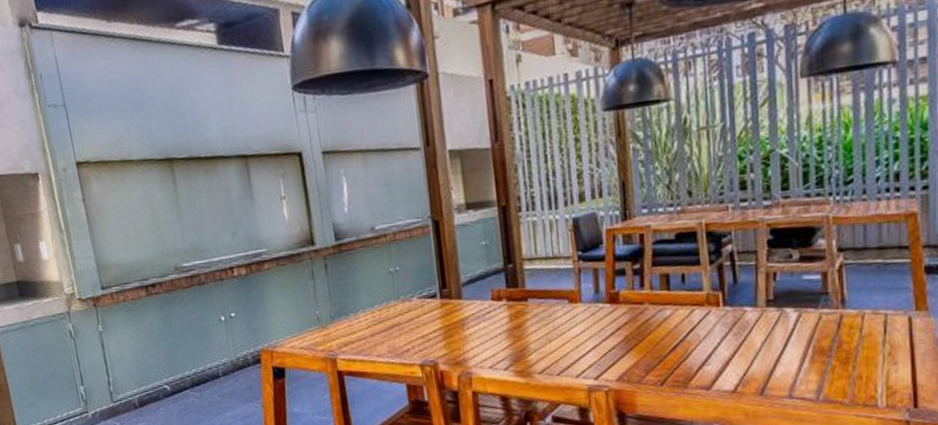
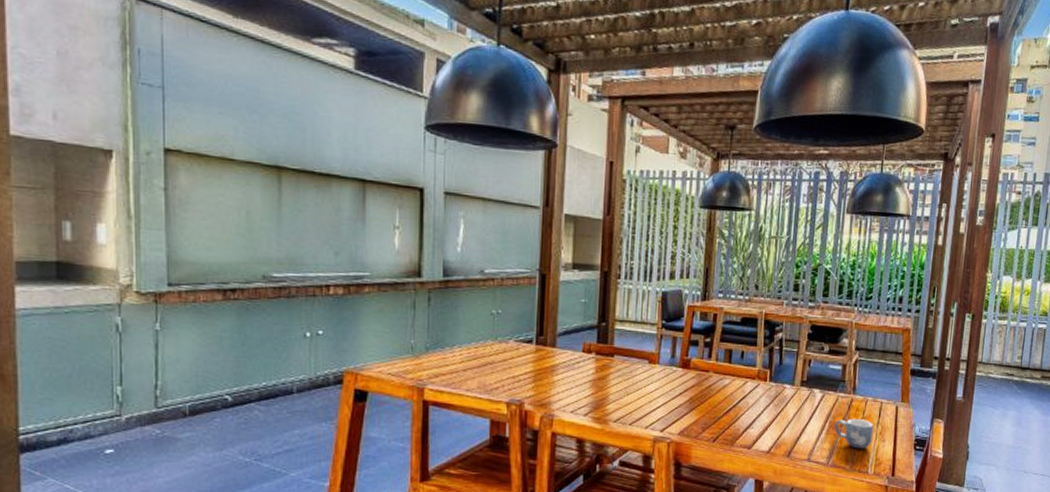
mug: none [820,338,879,377] -> present [834,418,874,449]

